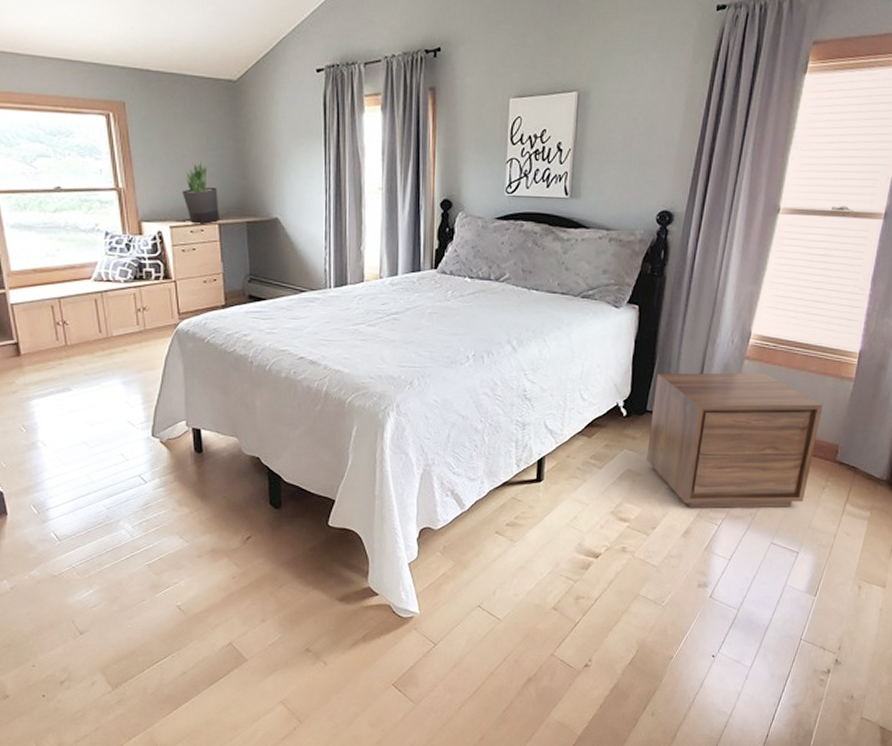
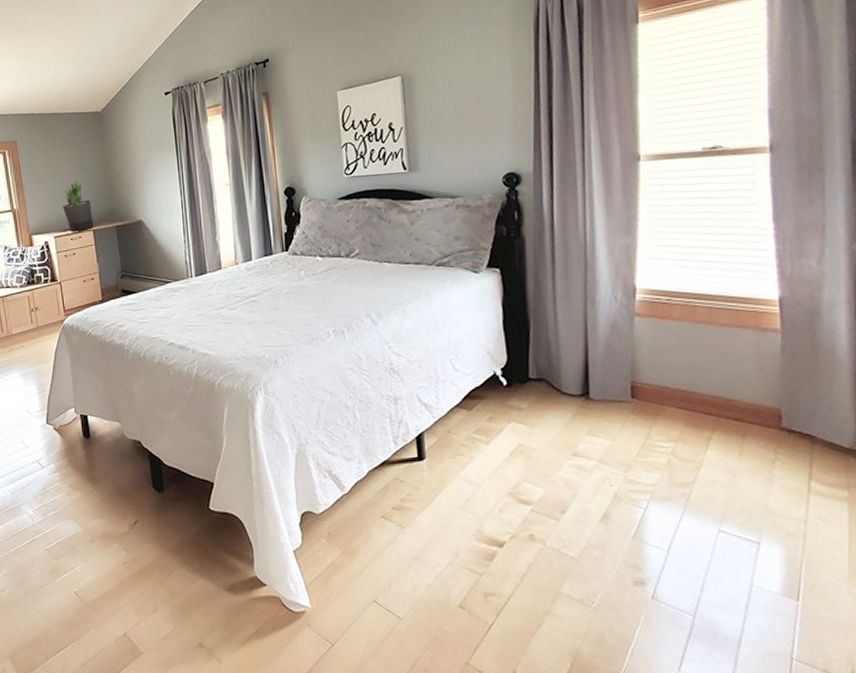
nightstand: present [646,372,823,509] -> none [533,330,751,489]

